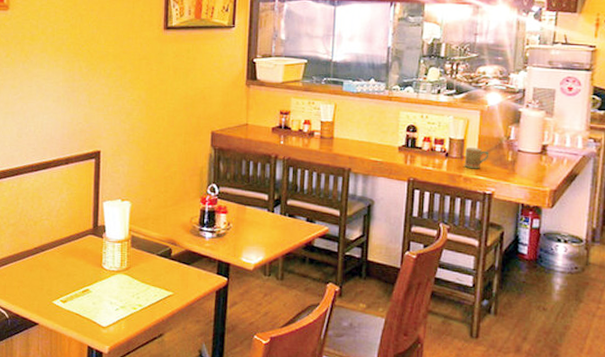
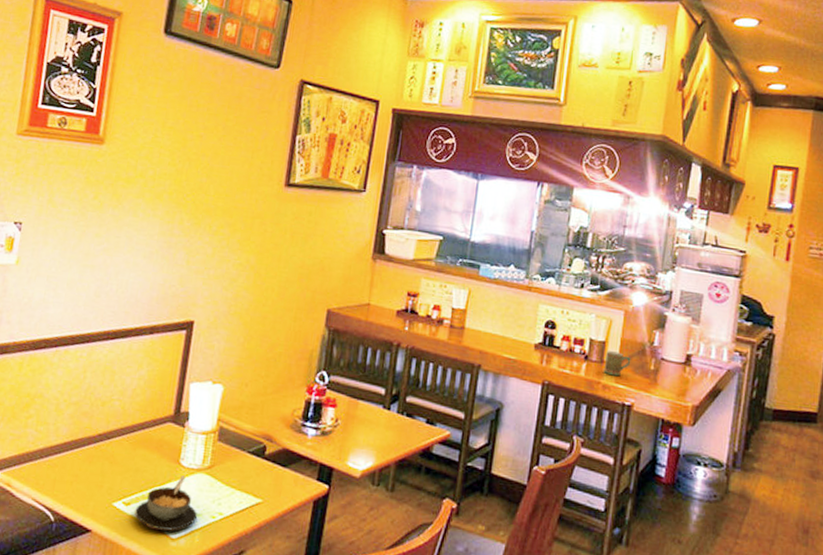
soup bowl: none [71,276,122,321] -> present [134,475,198,531]

